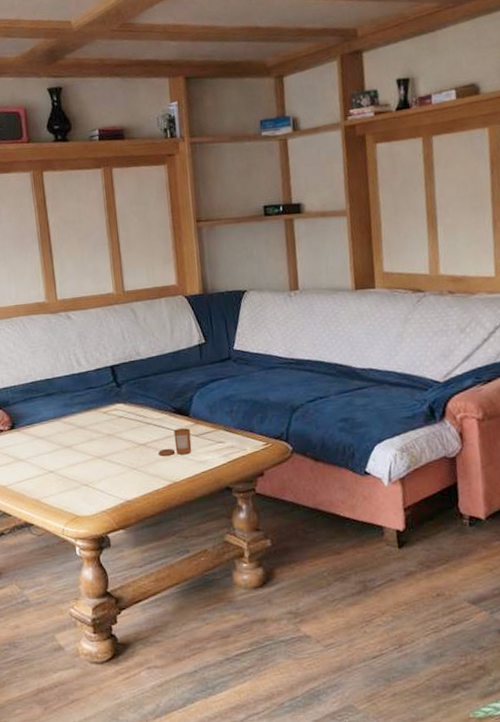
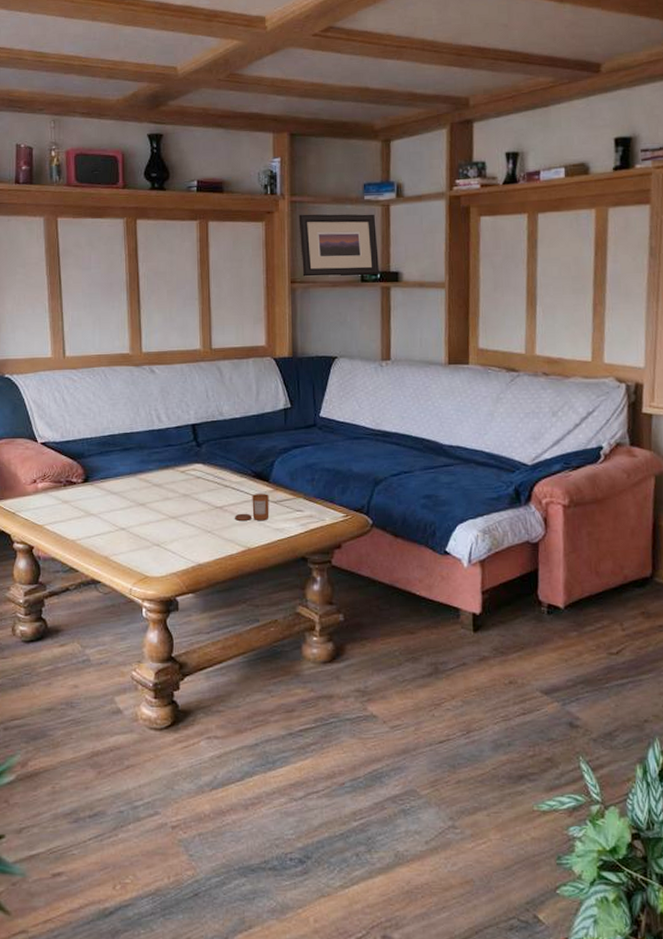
picture frame: none [199,149,282,215] -> present [298,214,379,277]

